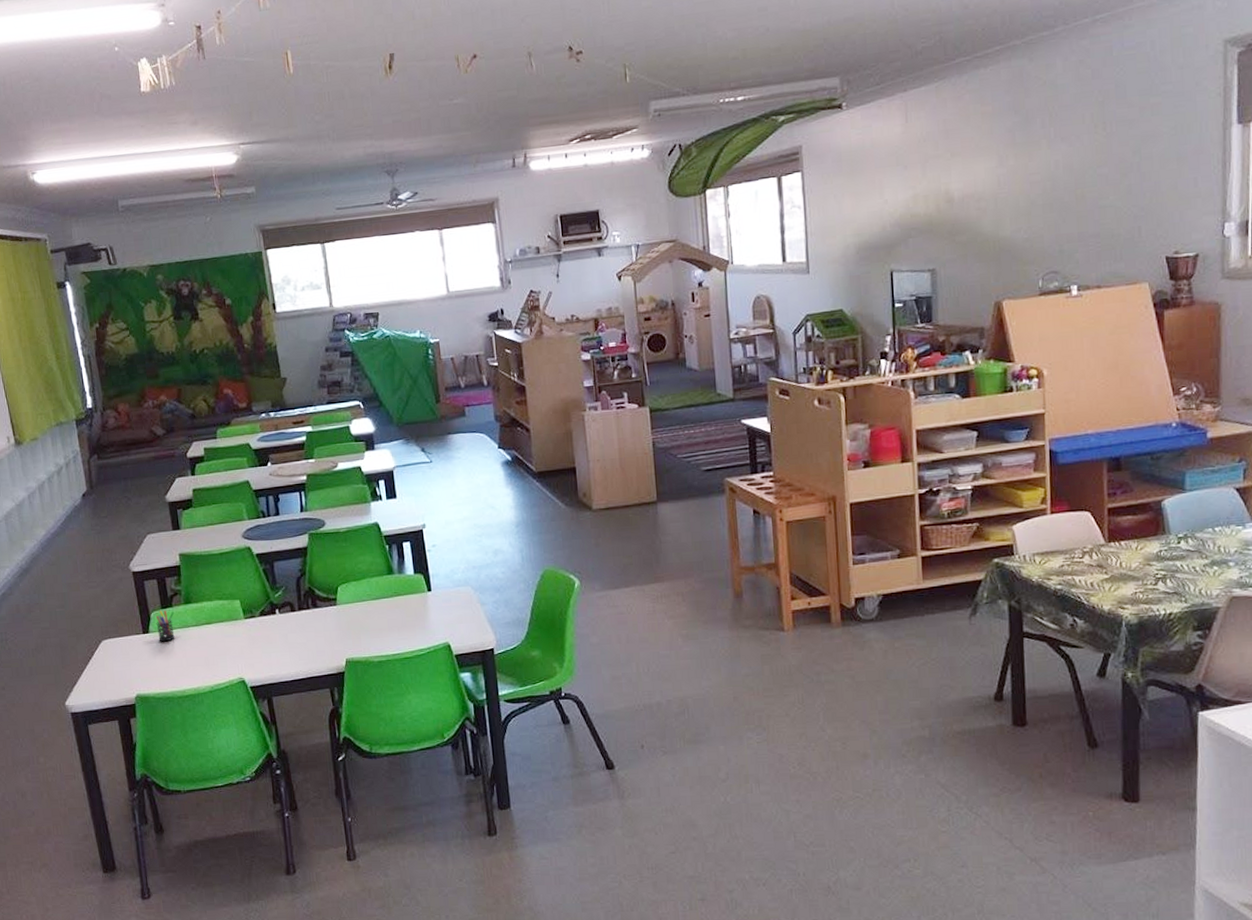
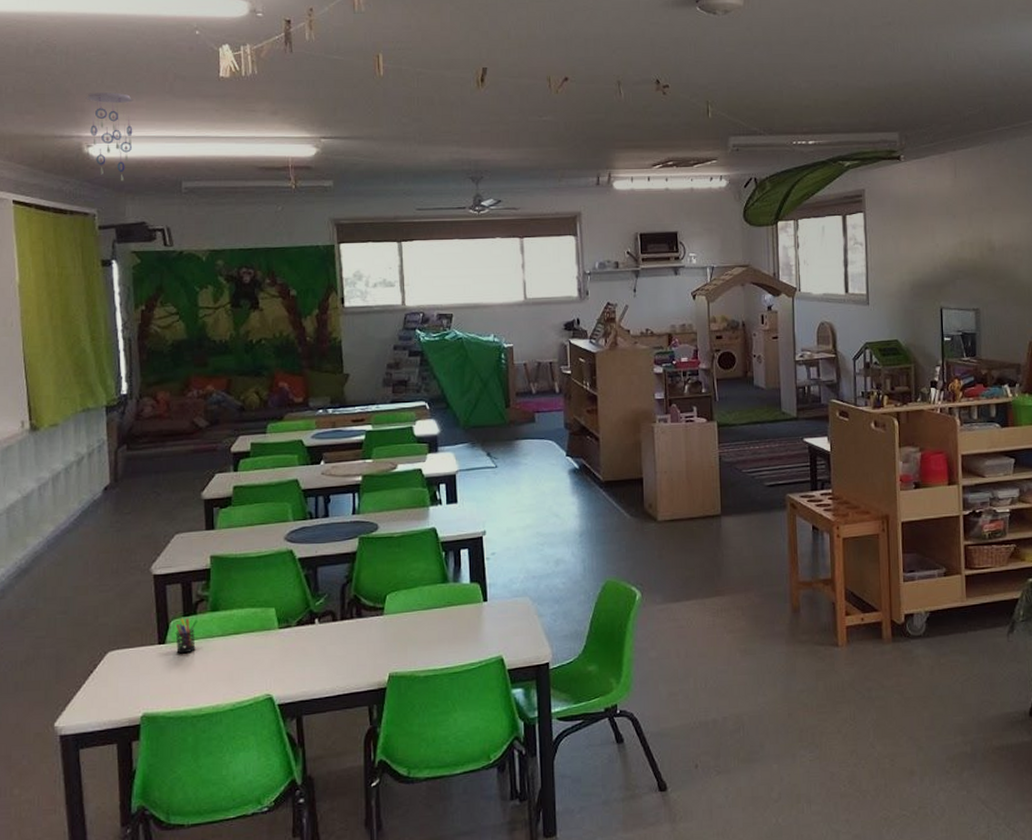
ceiling mobile: none [25,118,71,205] -> present [86,92,133,182]

